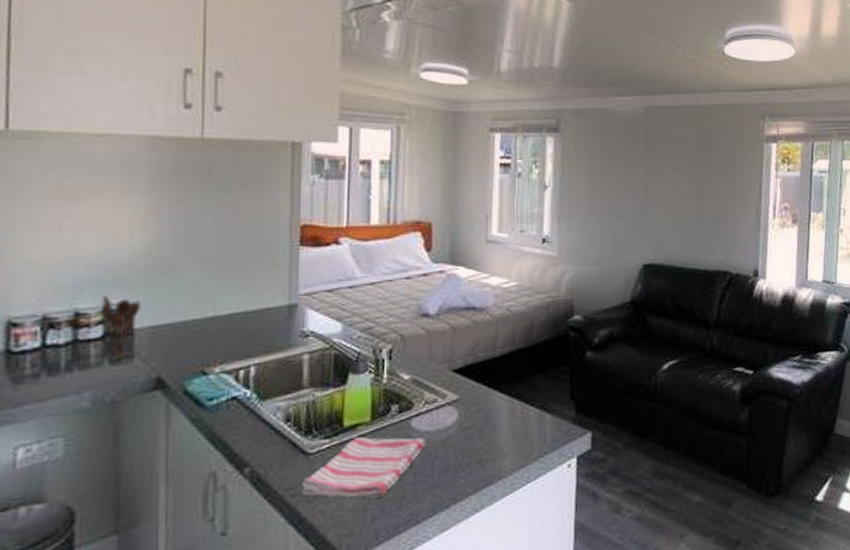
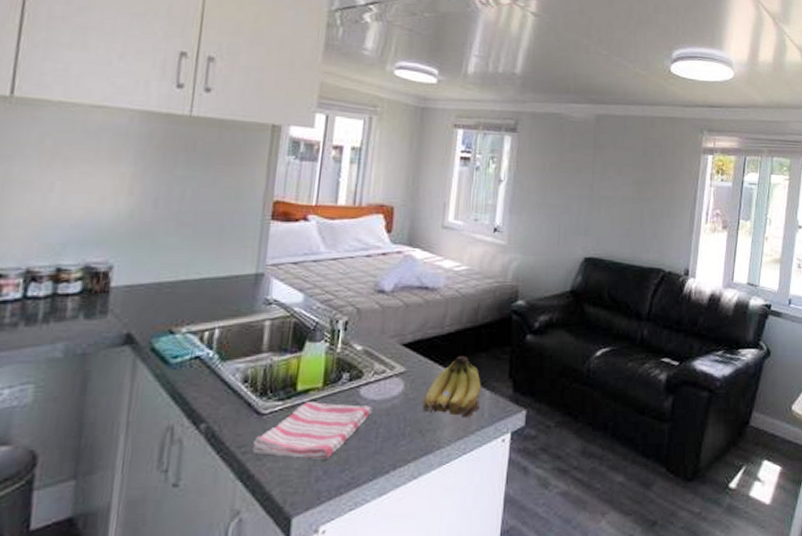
utensil holder: present [101,296,142,359] -> none [82,254,120,314]
fruit: none [480,378,541,445] -> present [422,356,481,418]

